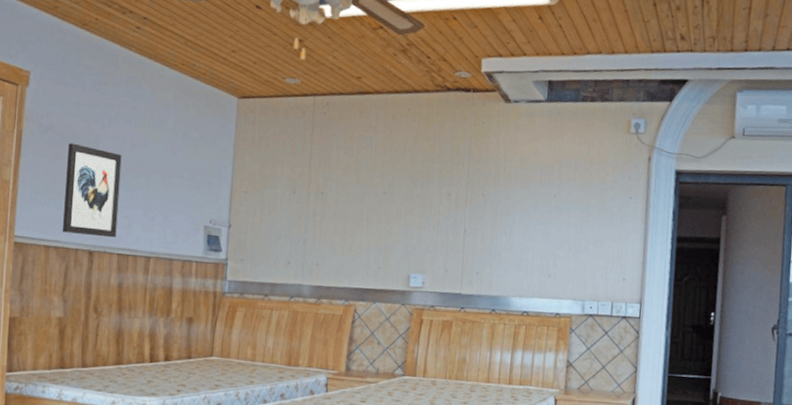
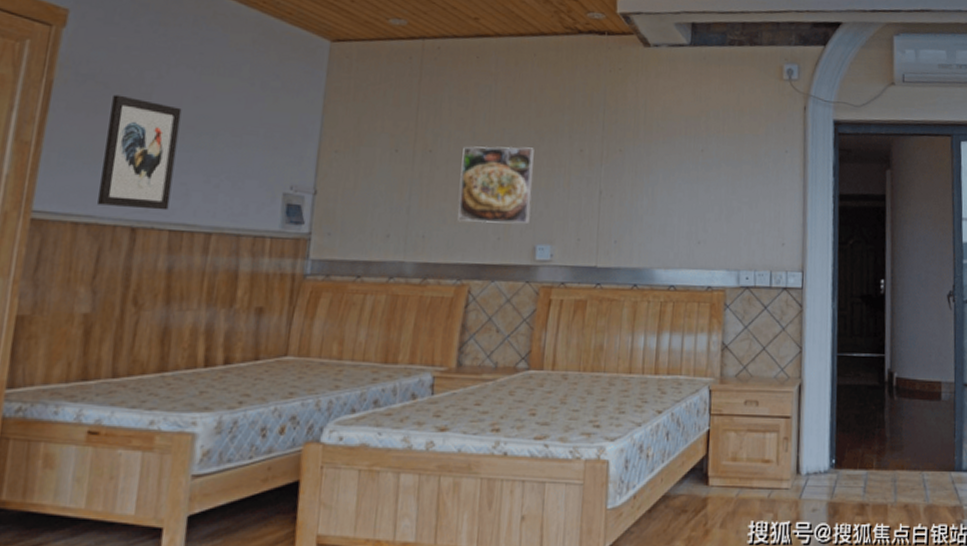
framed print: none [345,189,409,256] -> present [458,146,534,224]

